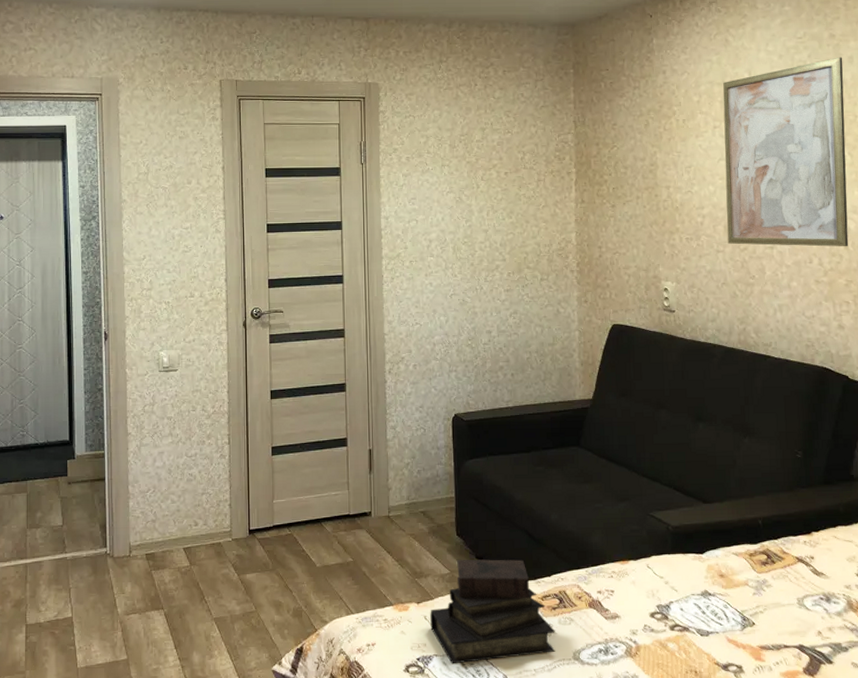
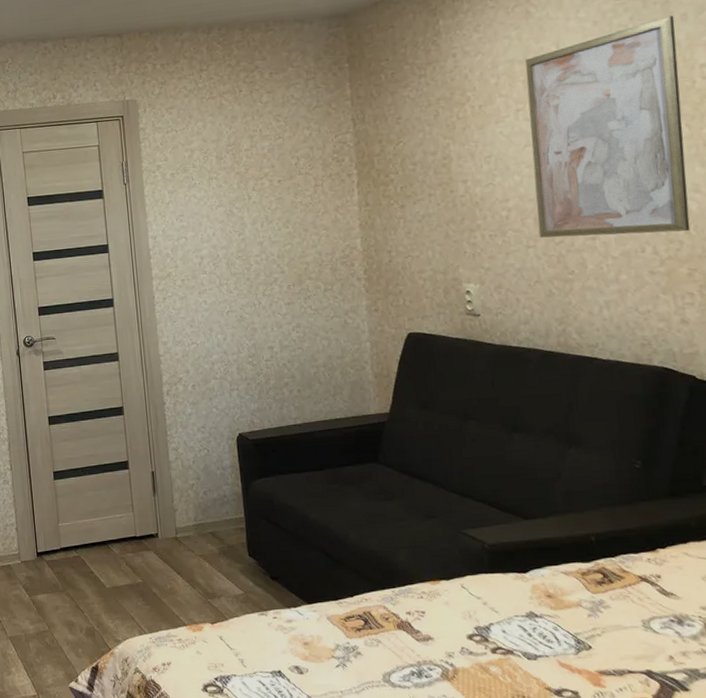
diary: present [430,559,556,664] -> none [225,579,363,685]

